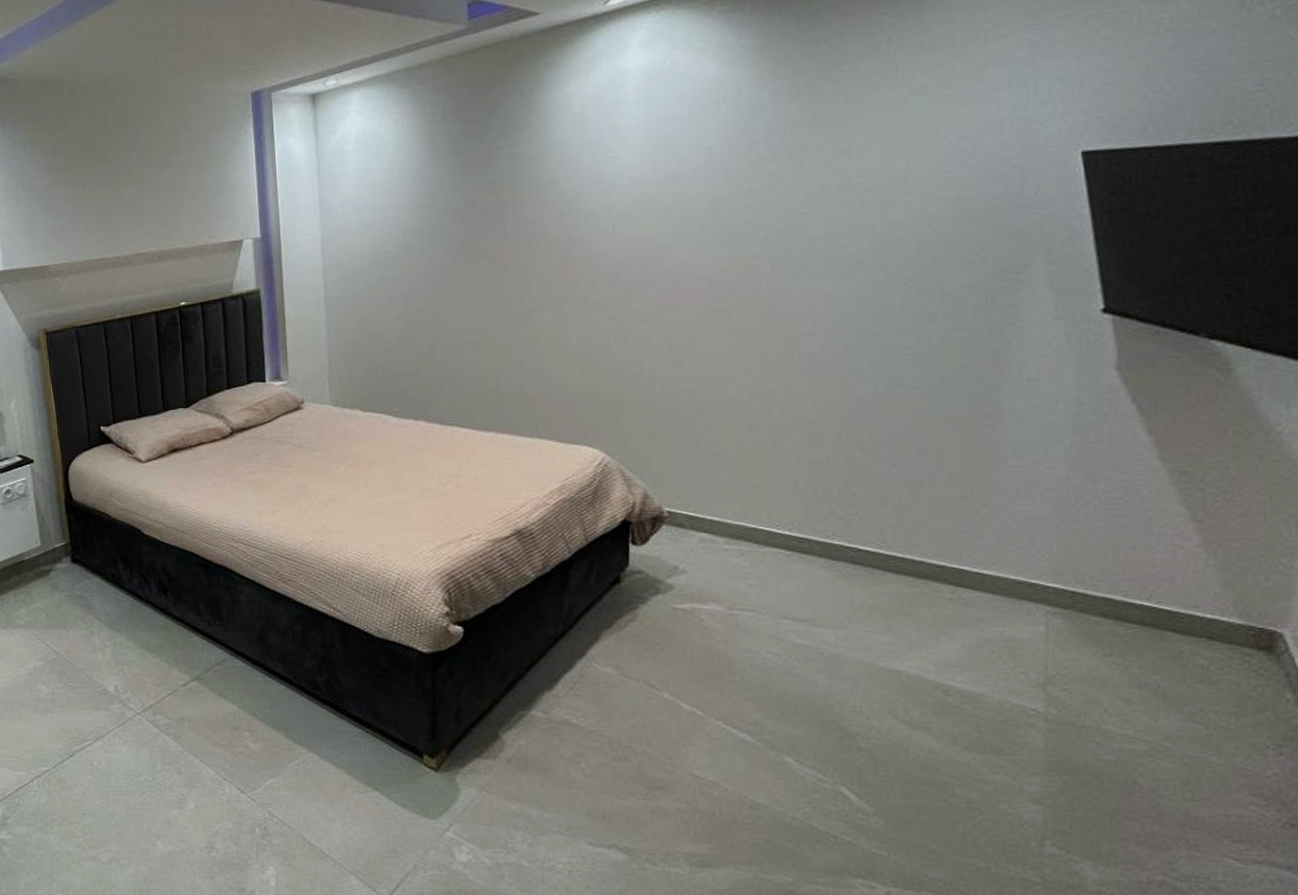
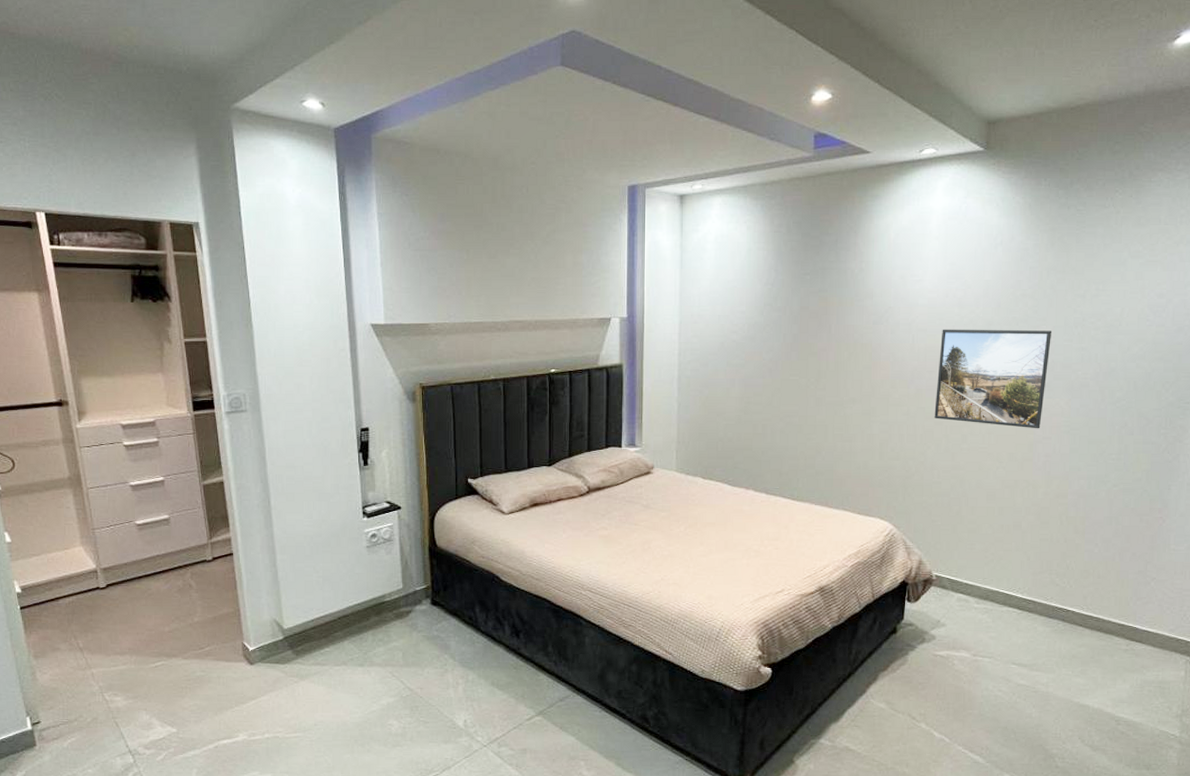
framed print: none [649,199,806,324] -> present [934,329,1053,429]

